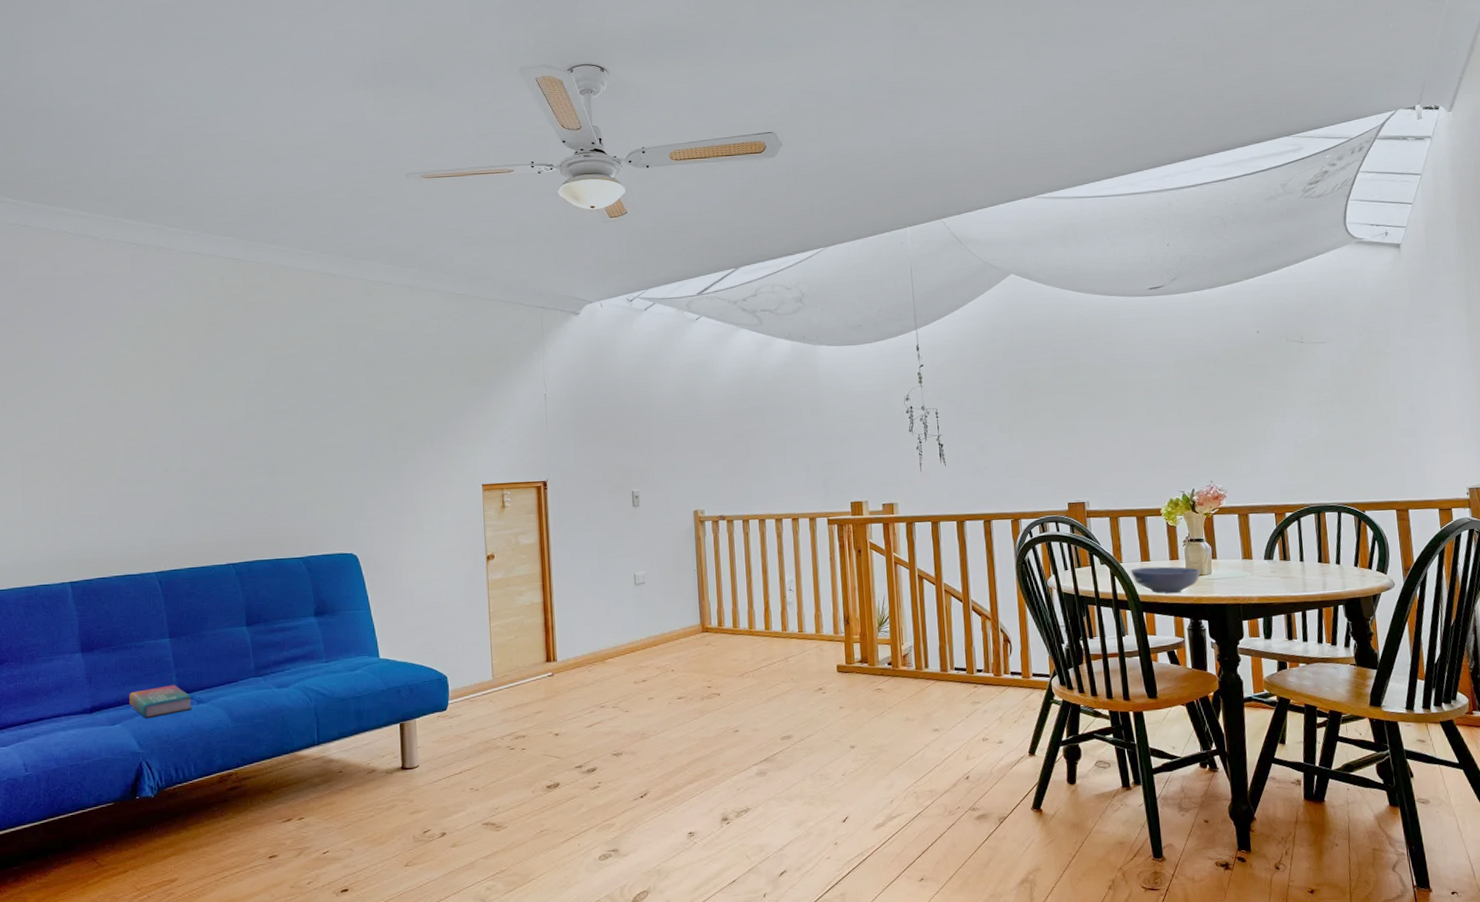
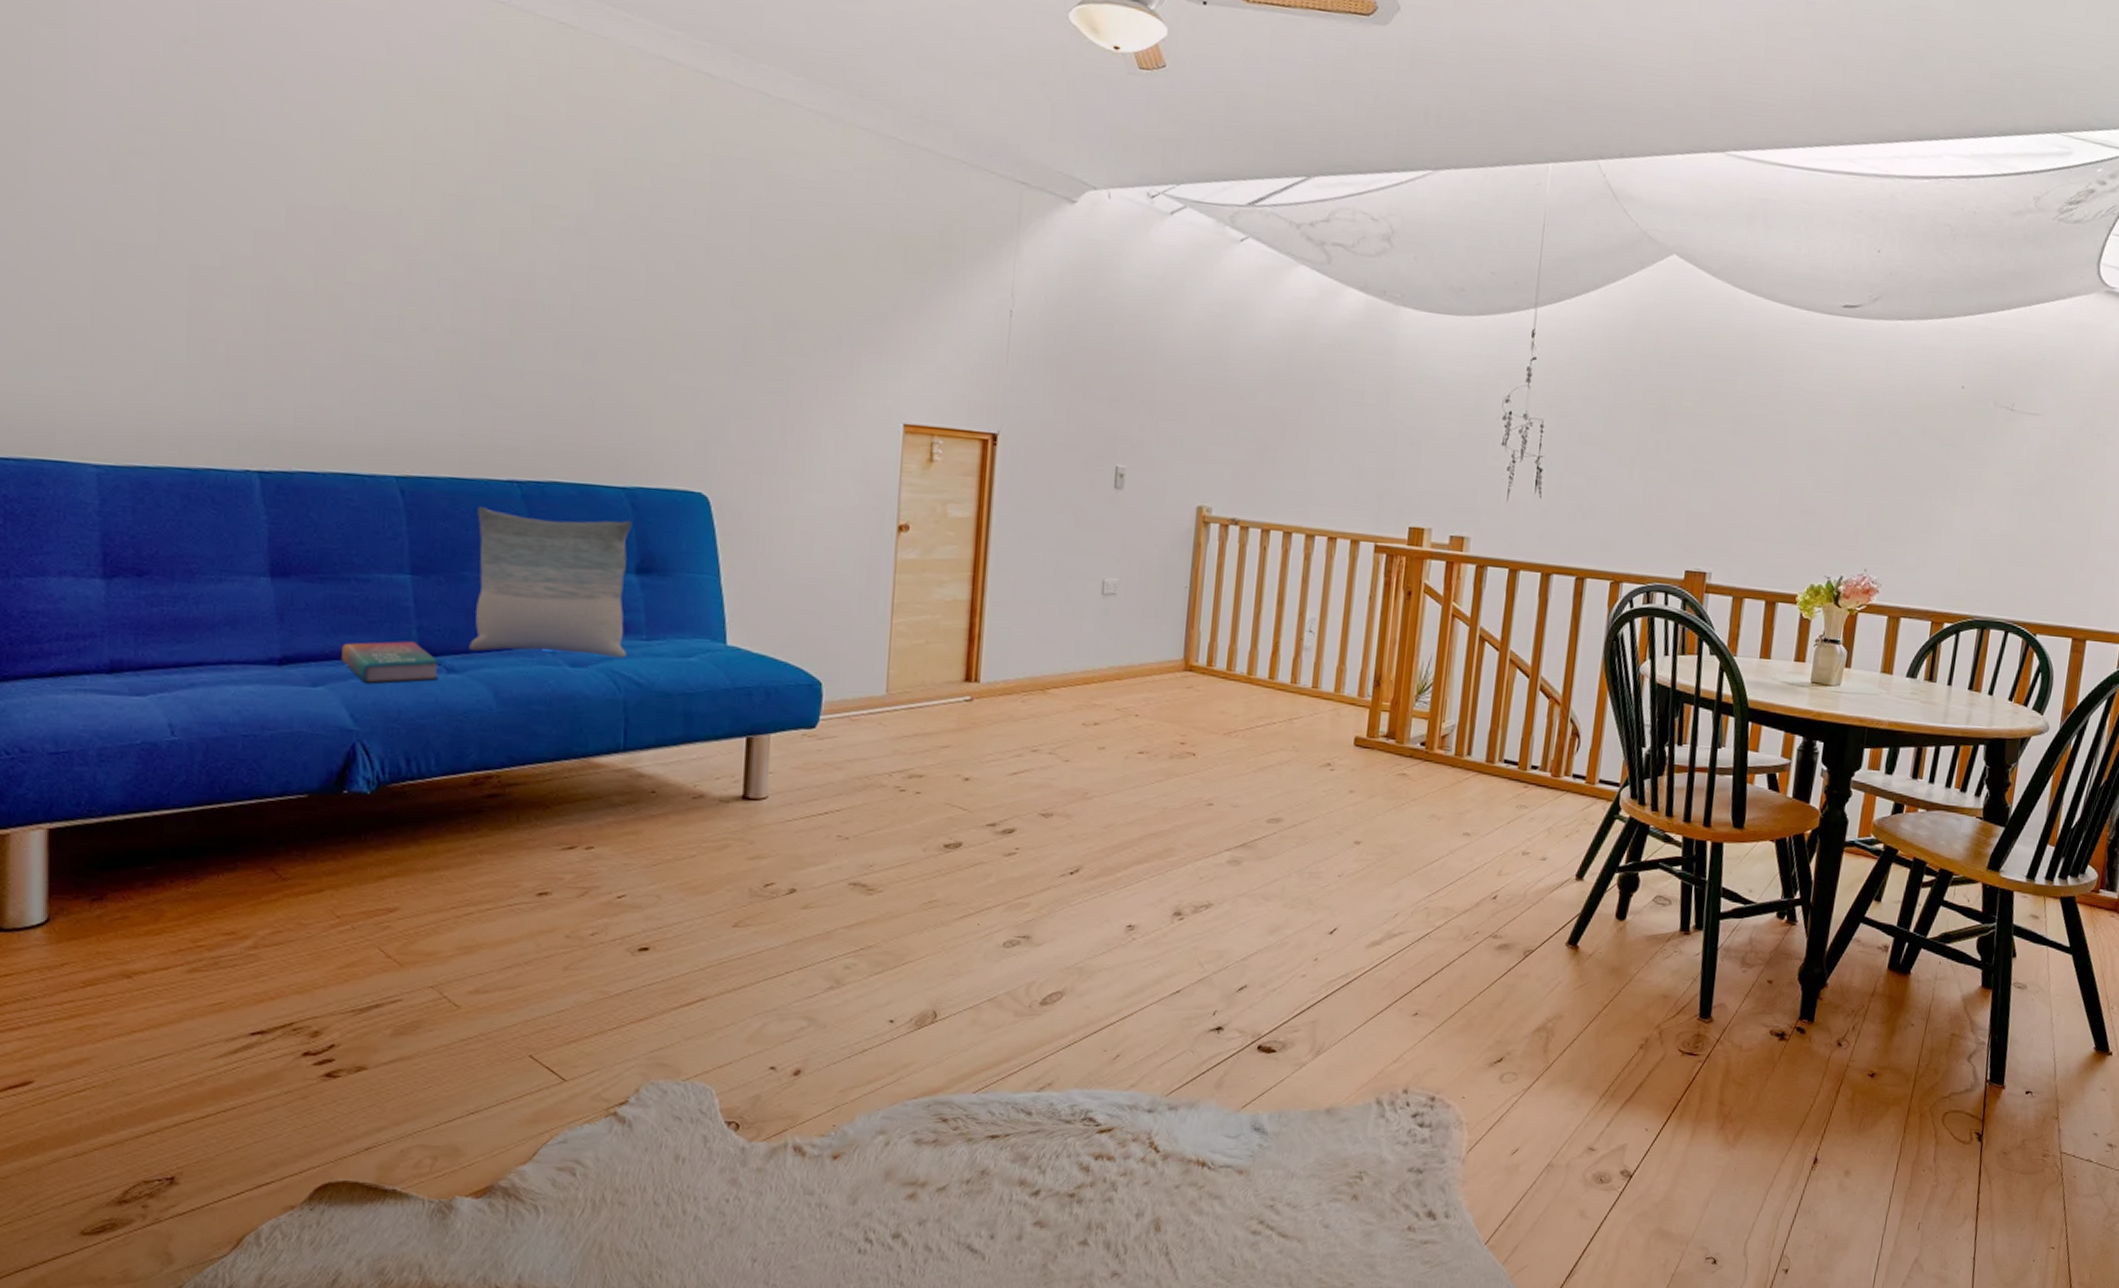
pillow: none [208,579,313,686] -> present [469,507,632,658]
bowl: present [1130,566,1201,593] -> none [1744,665,1829,703]

